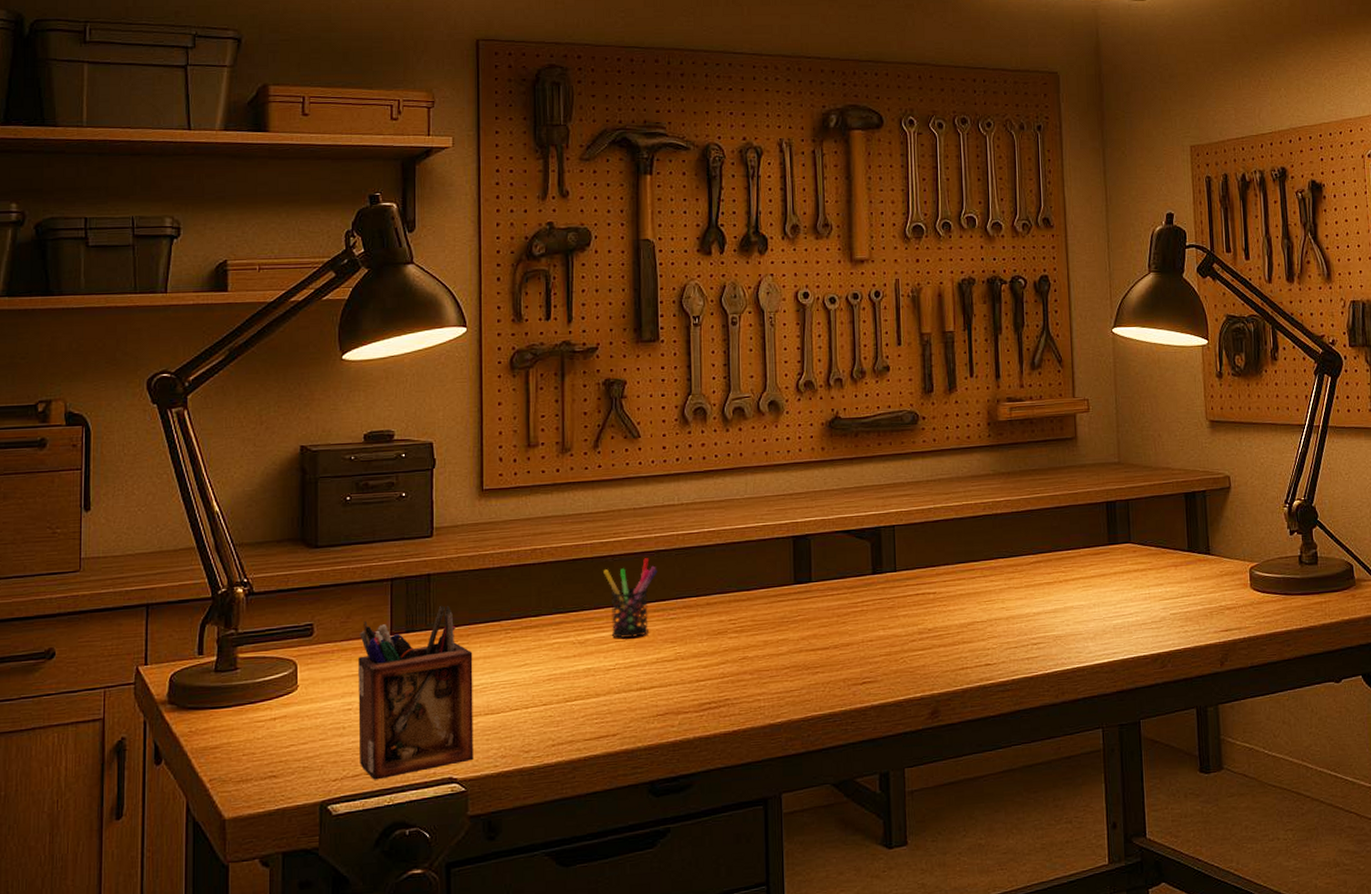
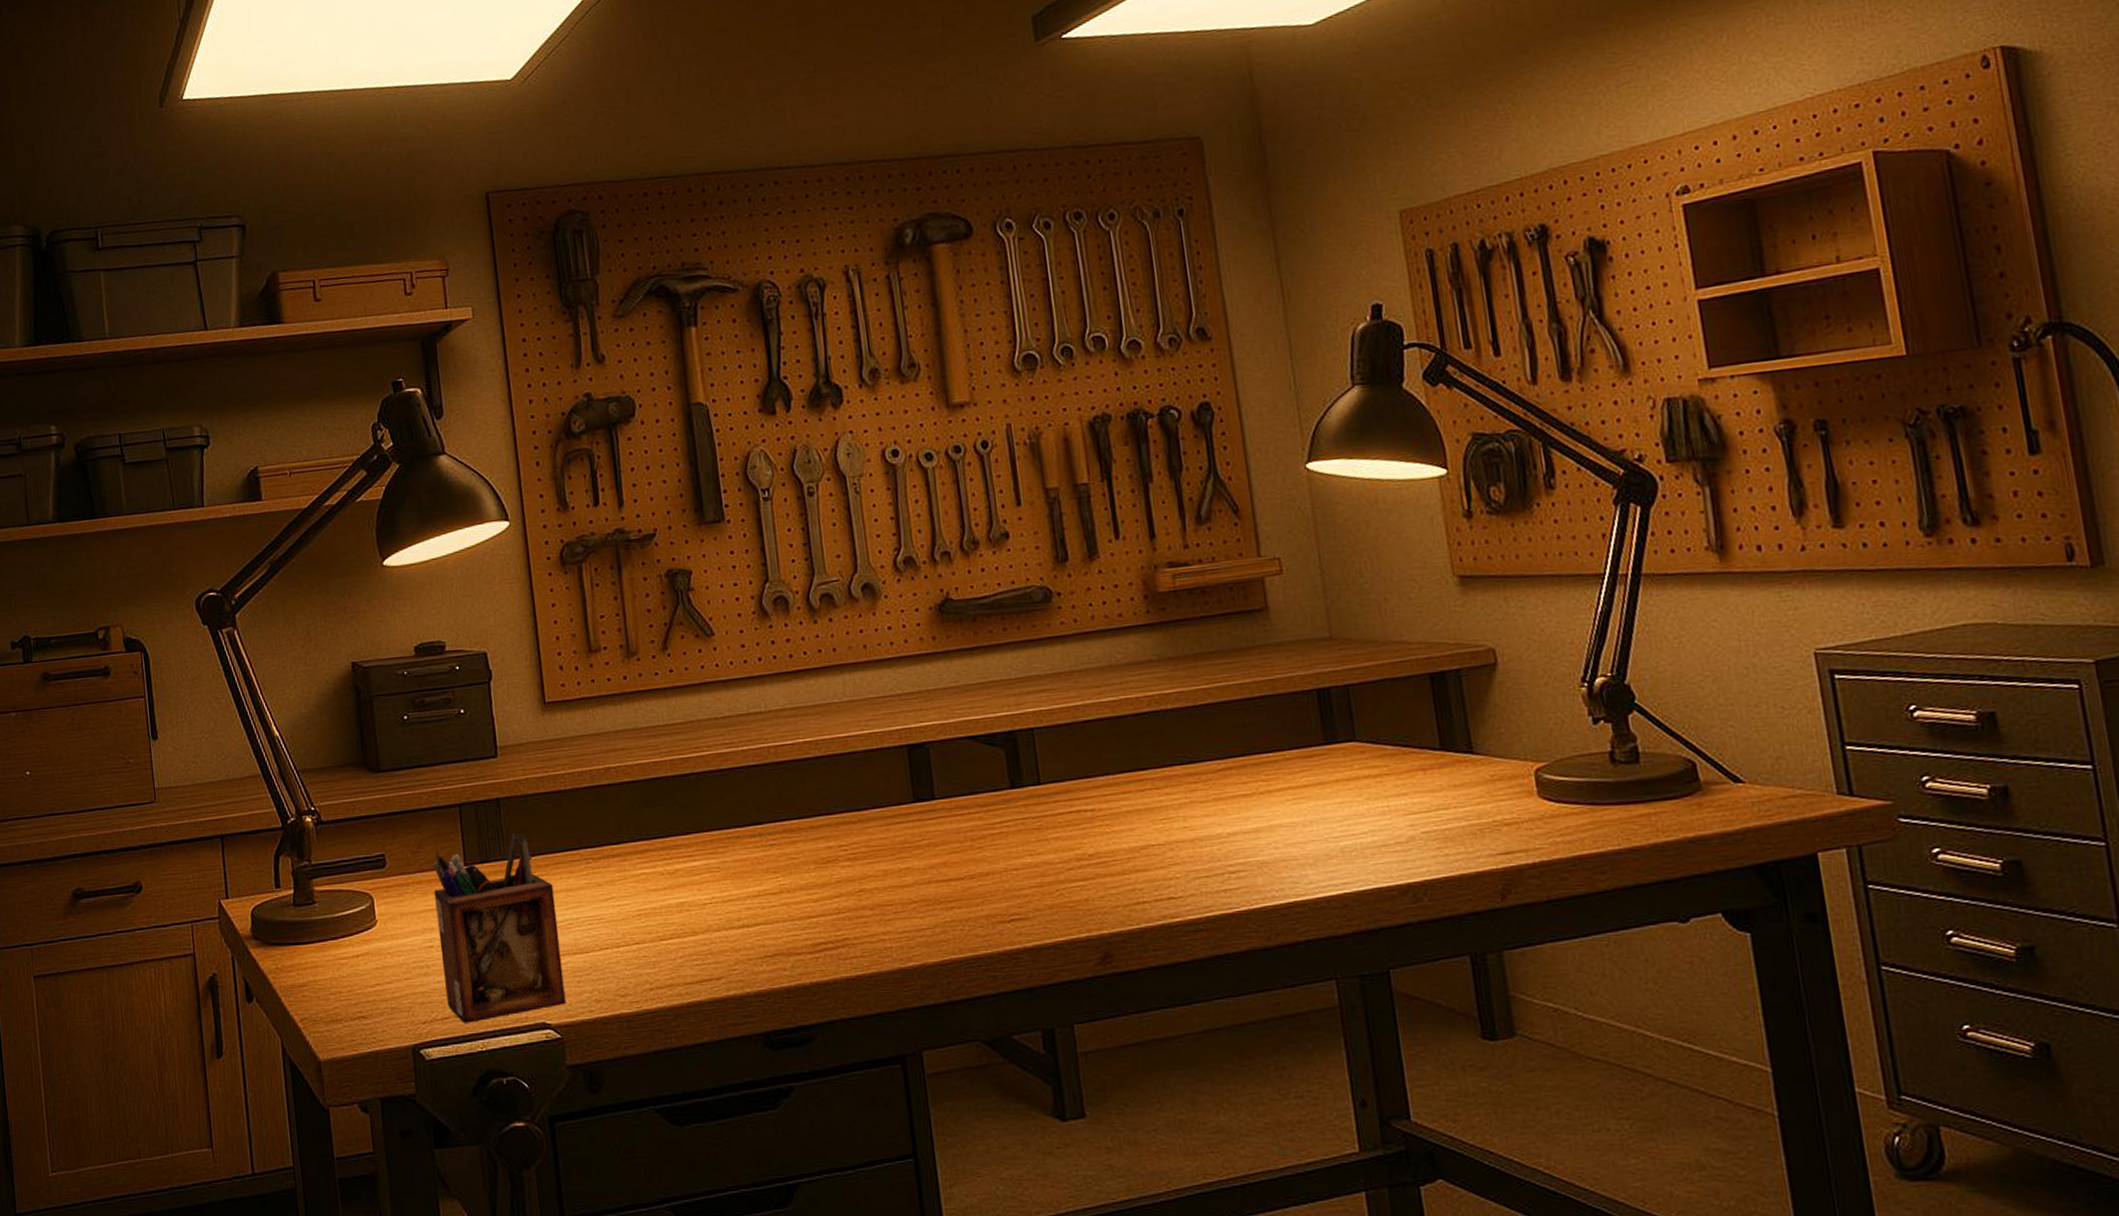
pen holder: present [604,558,657,639] -> none [688,775,750,868]

